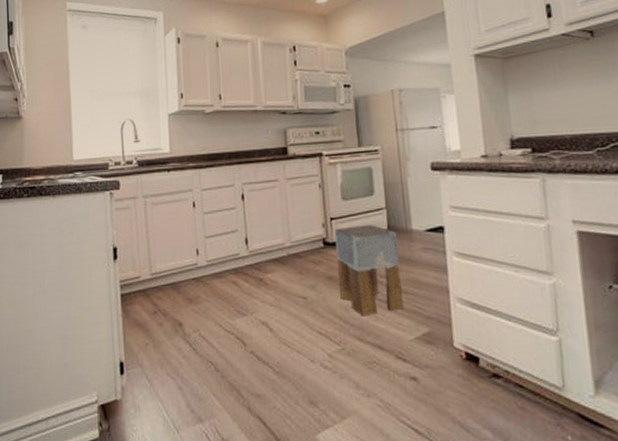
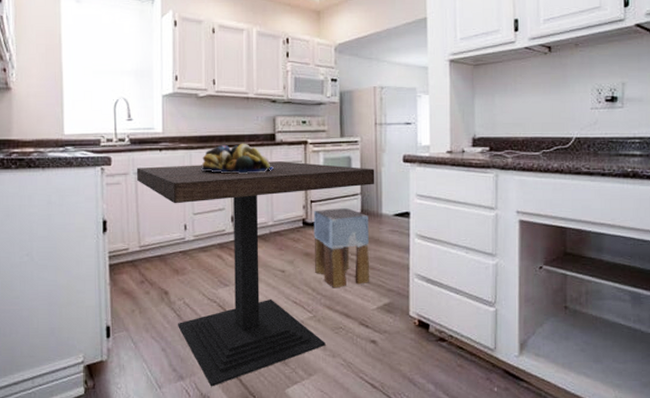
dining table: none [145,176,401,431] -> present [136,161,375,387]
fruit bowl: none [210,158,288,192] -> present [200,143,273,174]

